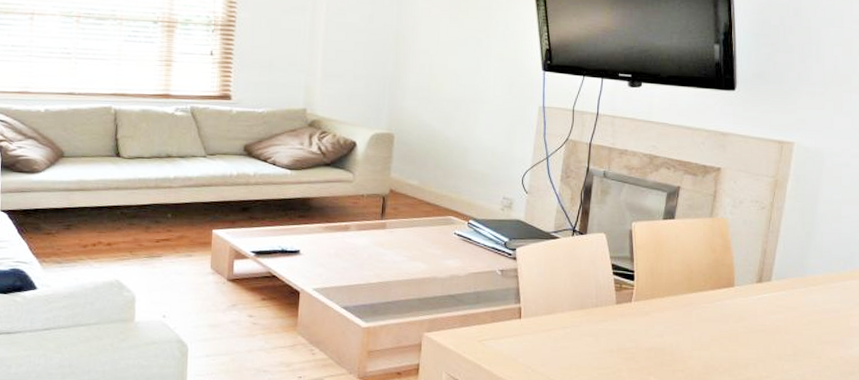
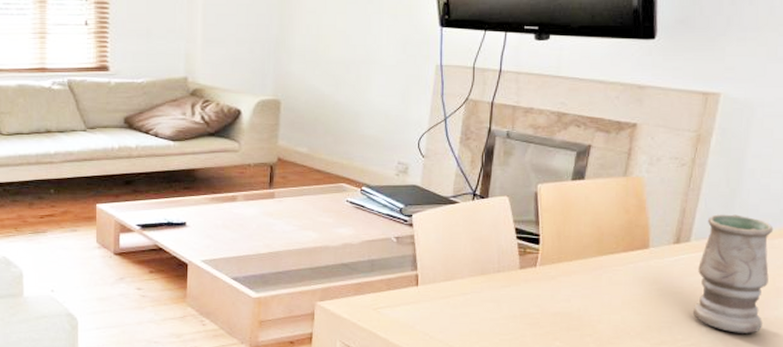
vase: none [775,256,845,371] -> present [692,214,774,333]

